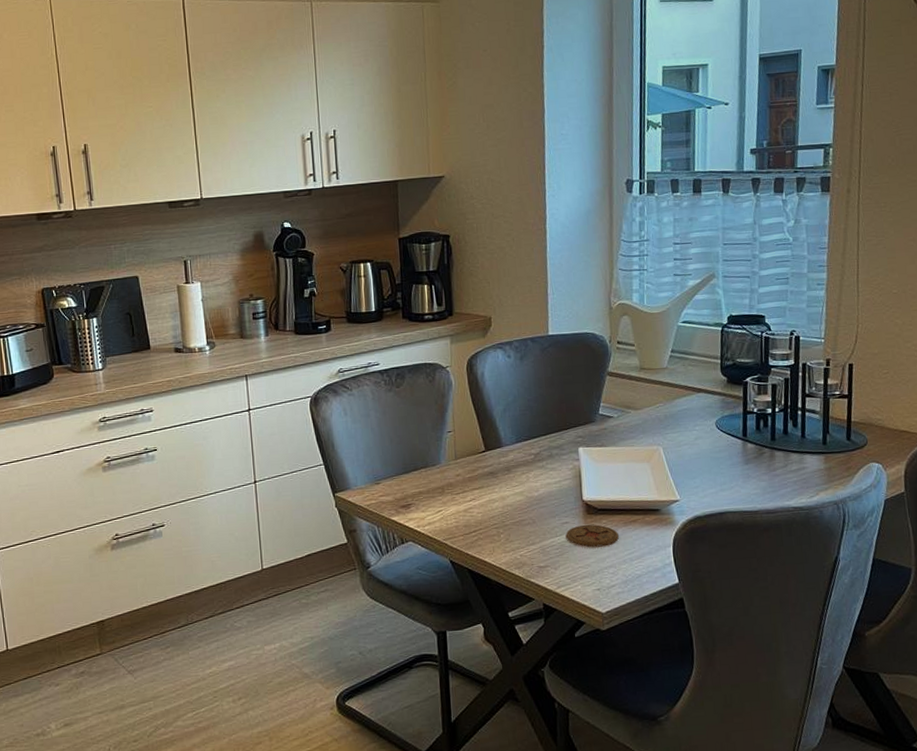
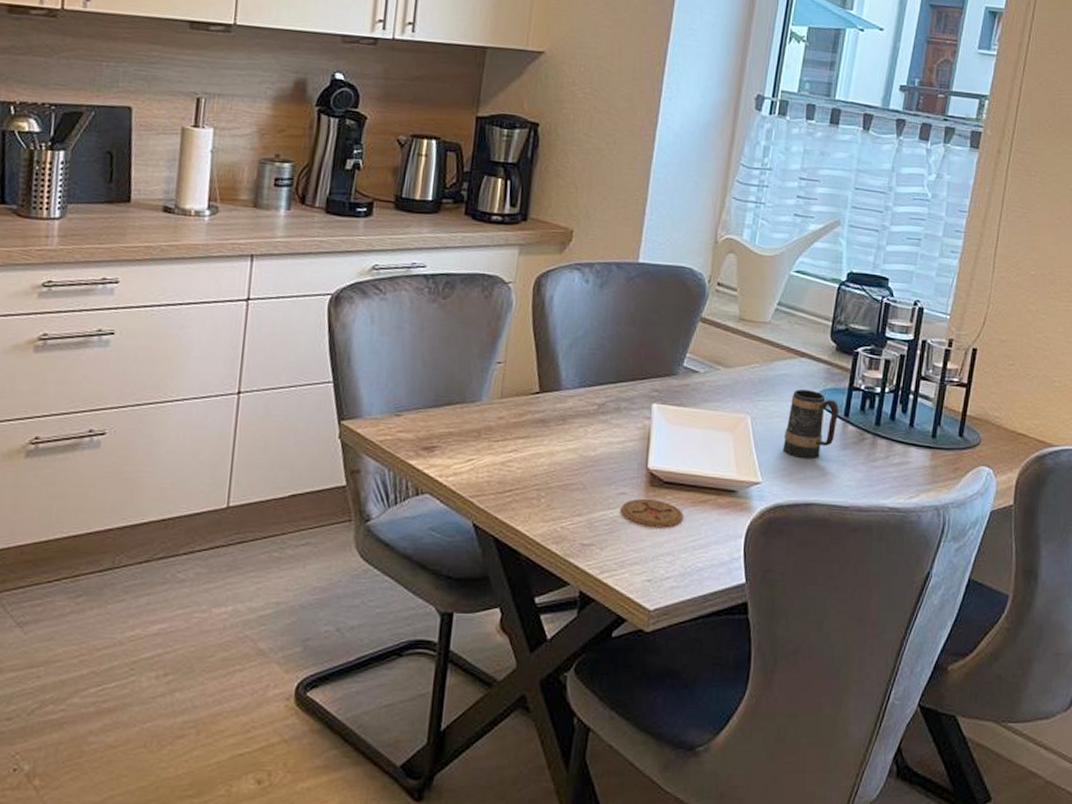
mug: none [693,418,738,477] -> present [783,389,839,460]

